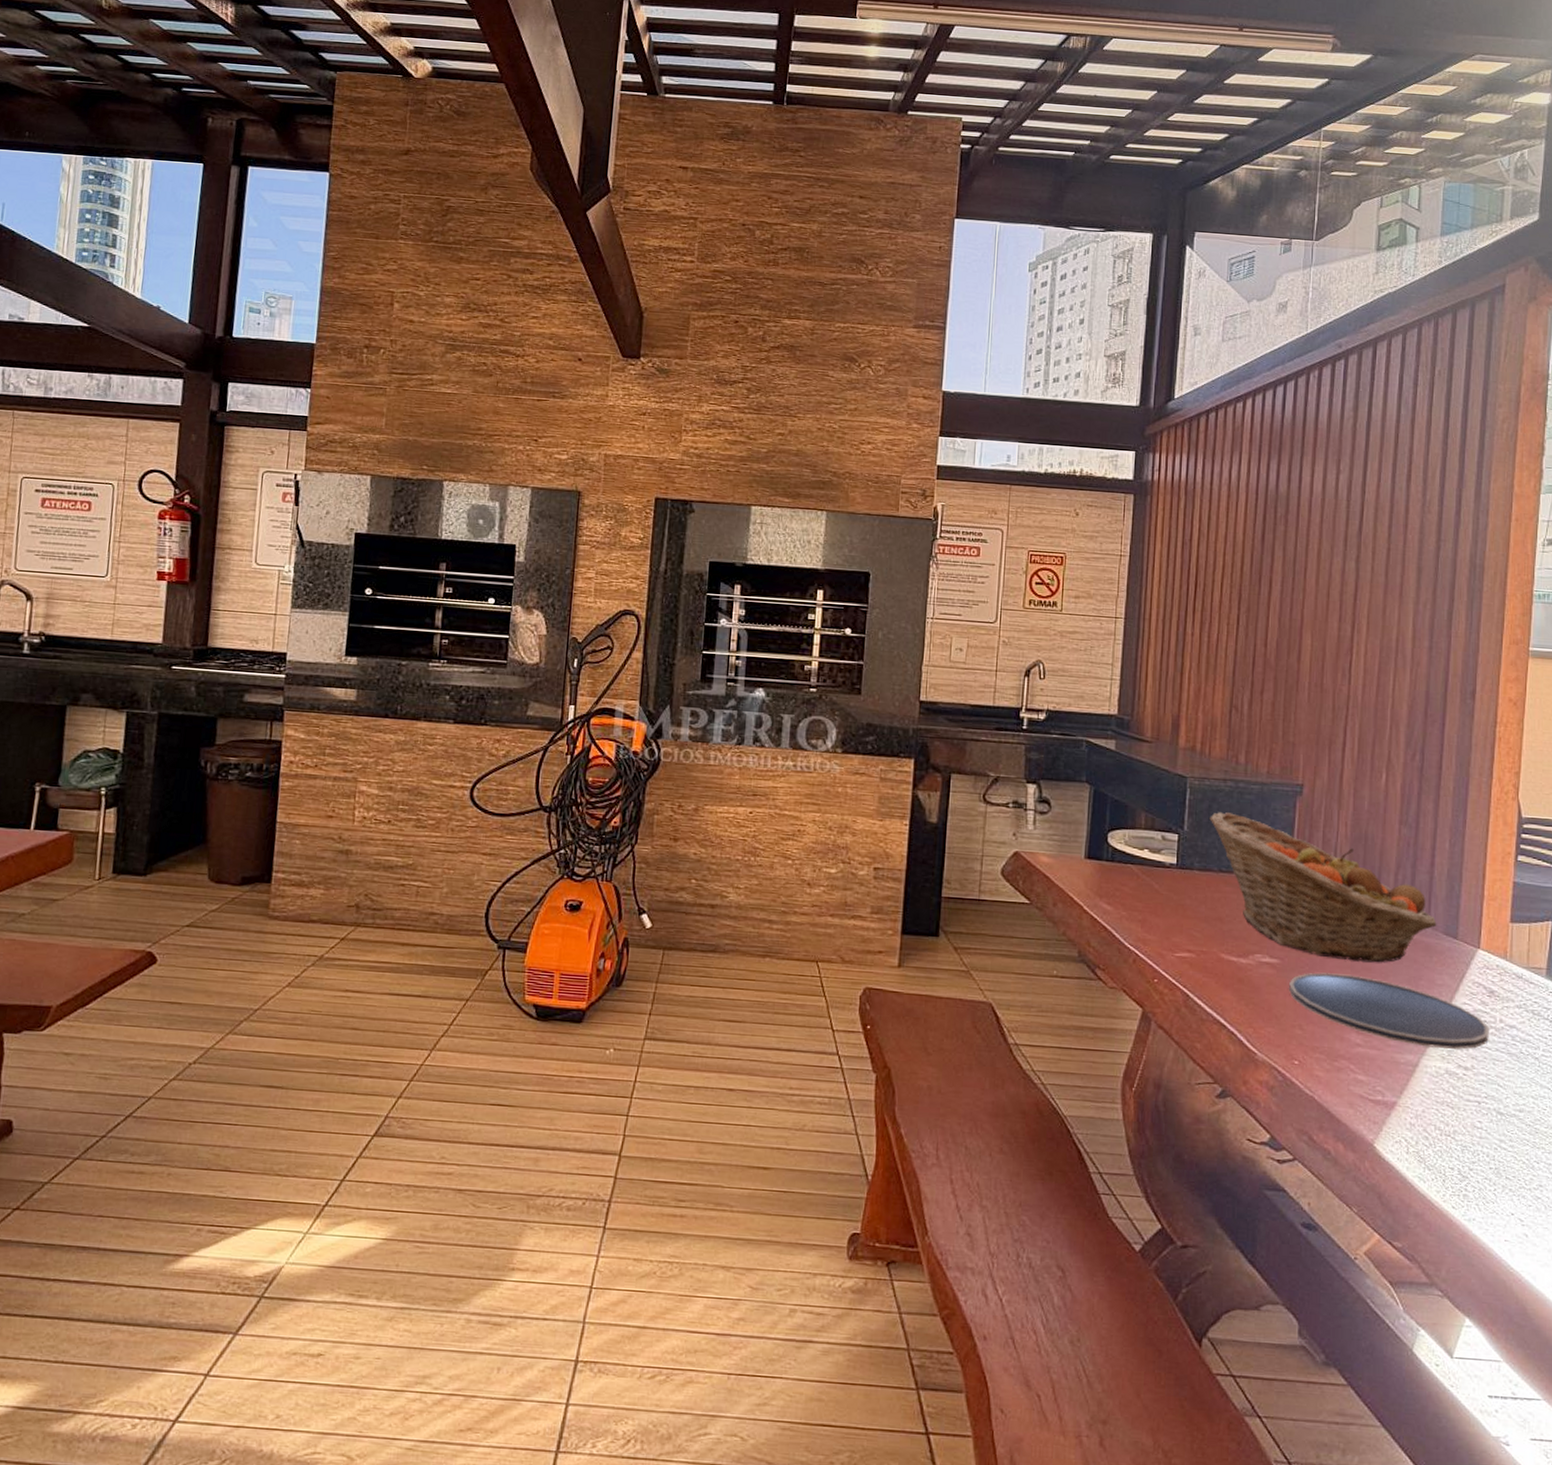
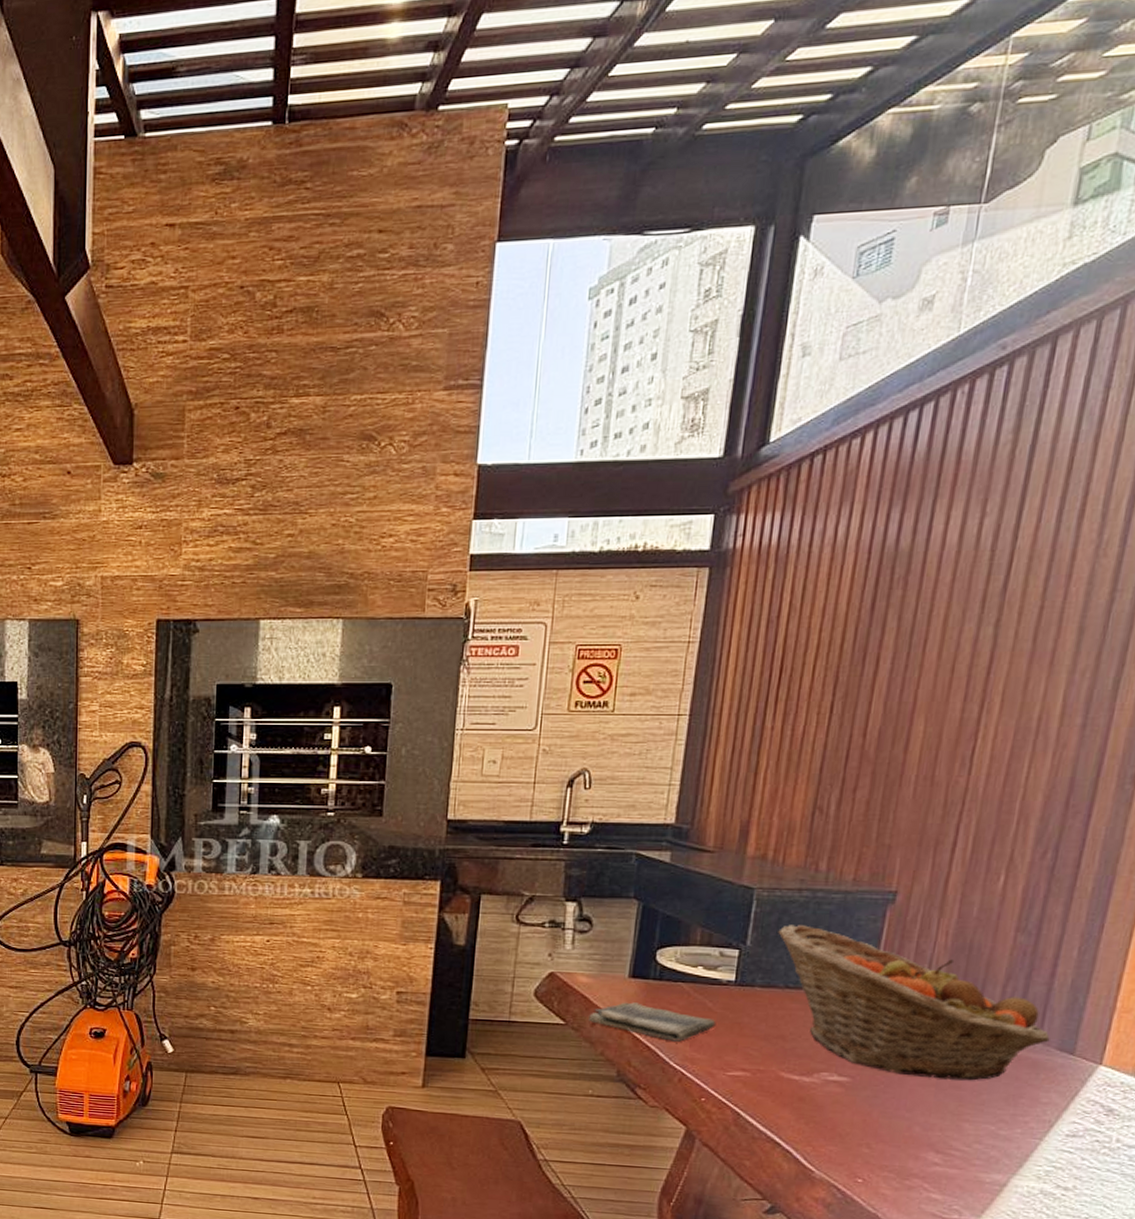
dish towel: none [1051,882,1163,922] -> present [589,1002,716,1042]
plate: present [1289,972,1489,1050] -> none [858,1091,1102,1170]

